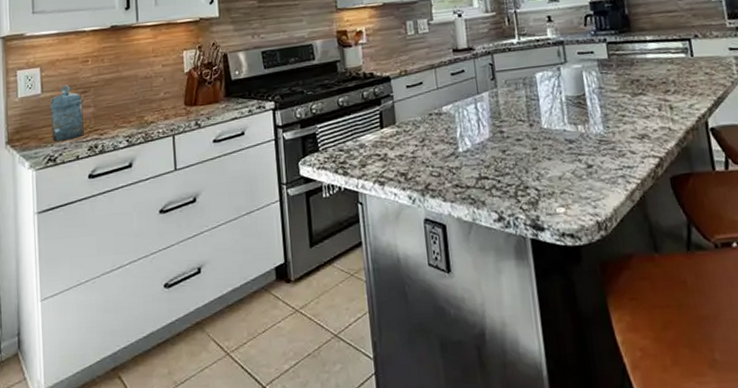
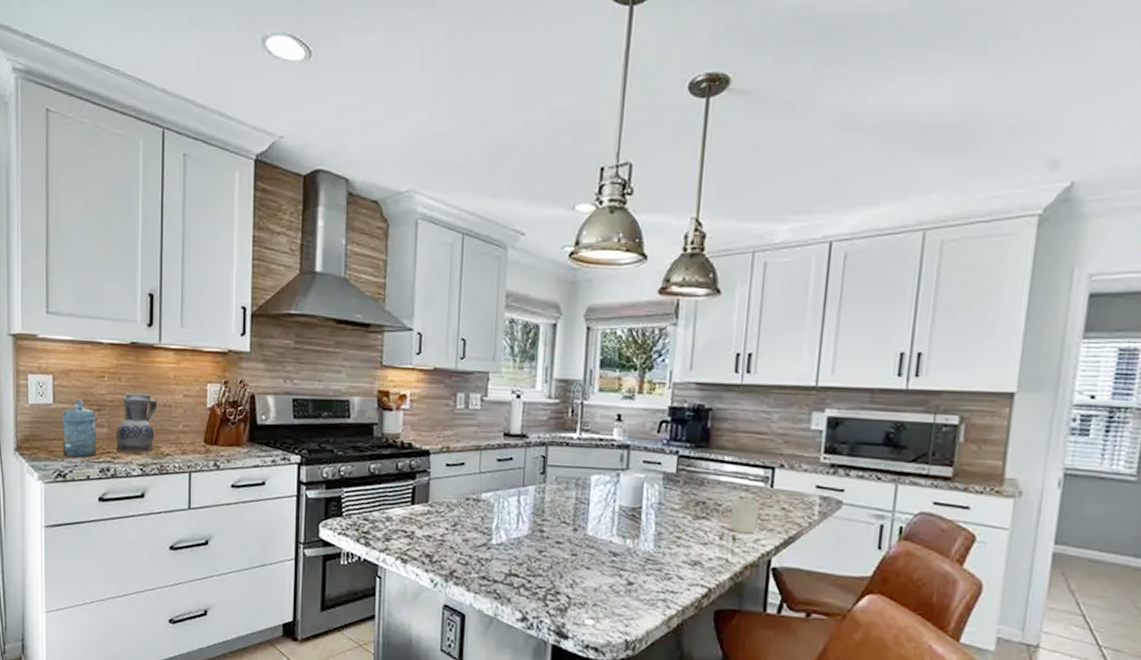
ceramic jug: none [101,69,139,128] -> present [115,392,158,454]
cup: none [652,70,689,102] -> present [718,498,759,534]

